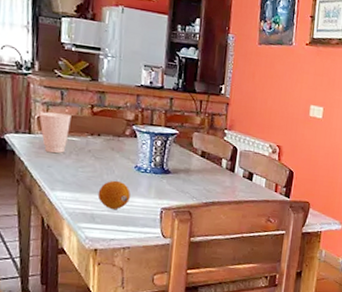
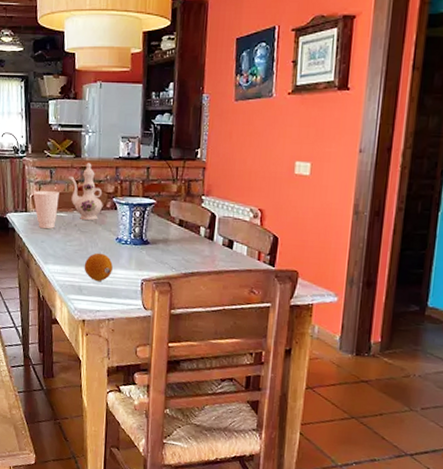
ewer: none [82,87,122,147] -> present [68,163,103,220]

